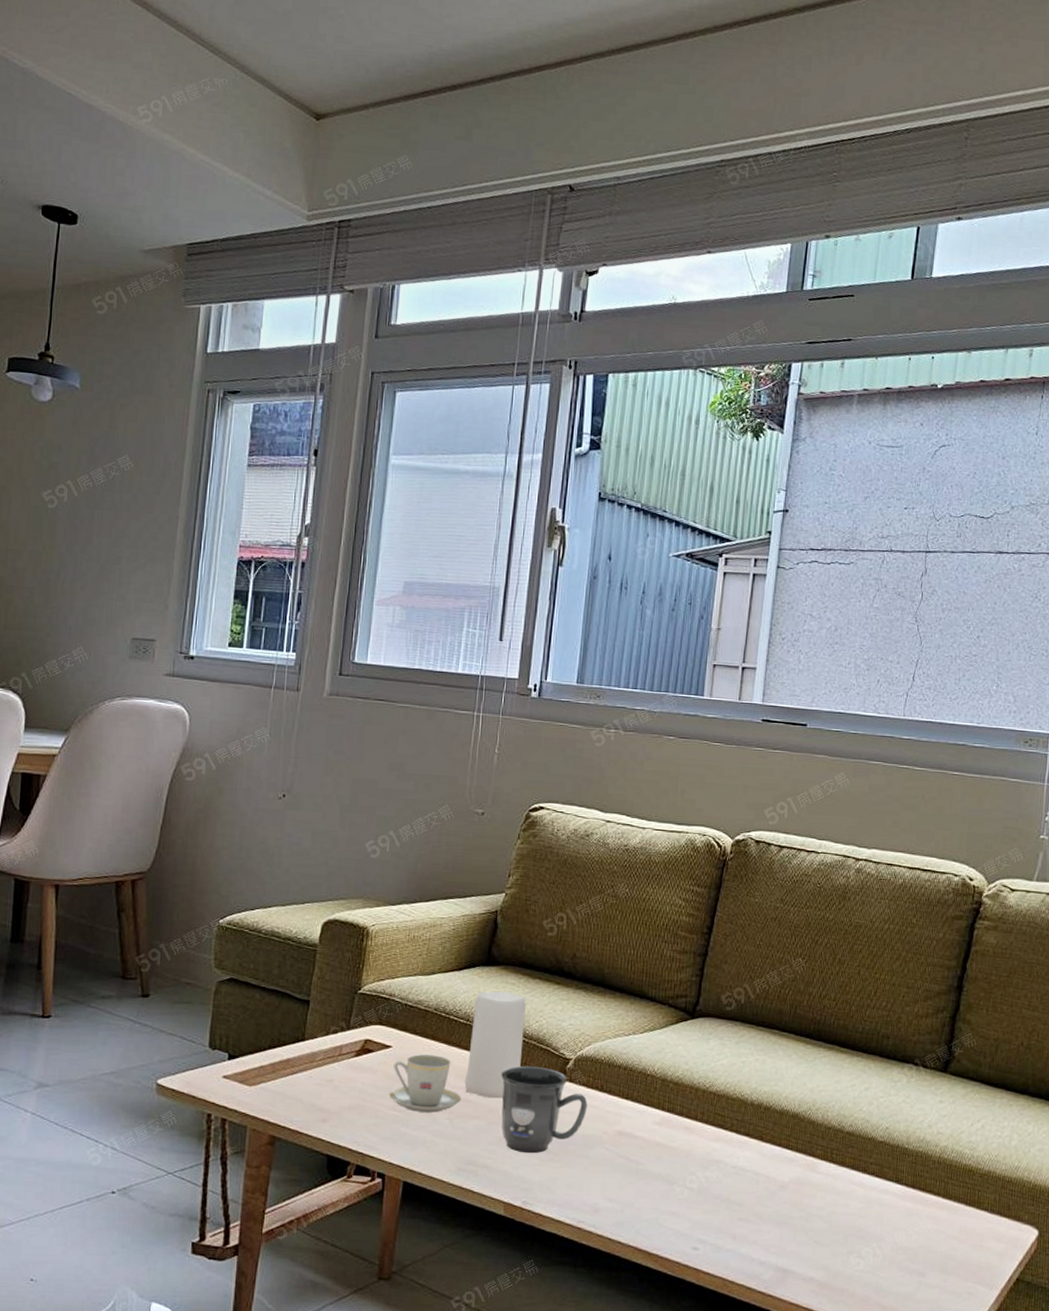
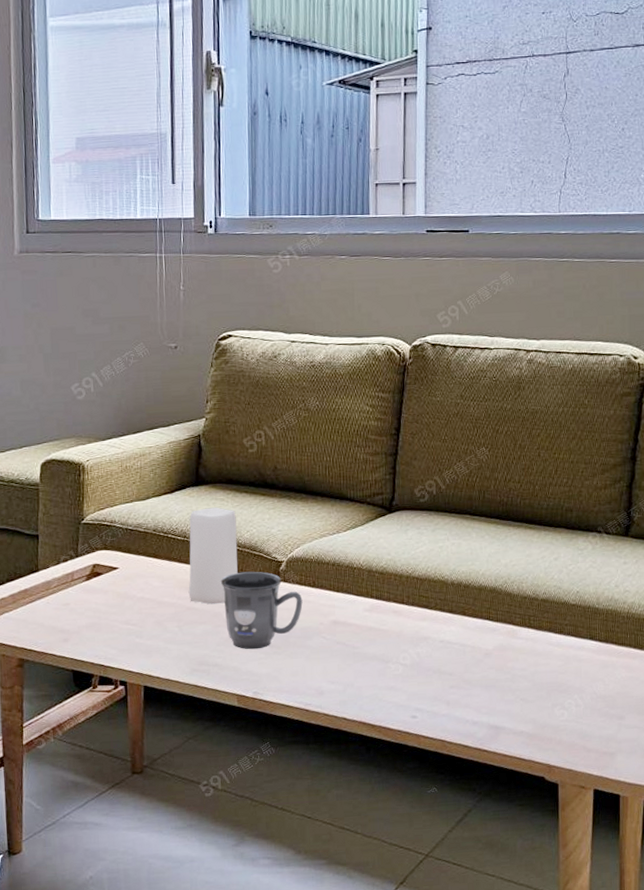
teacup: present [388,1054,462,1113] -> none [121,571,188,624]

